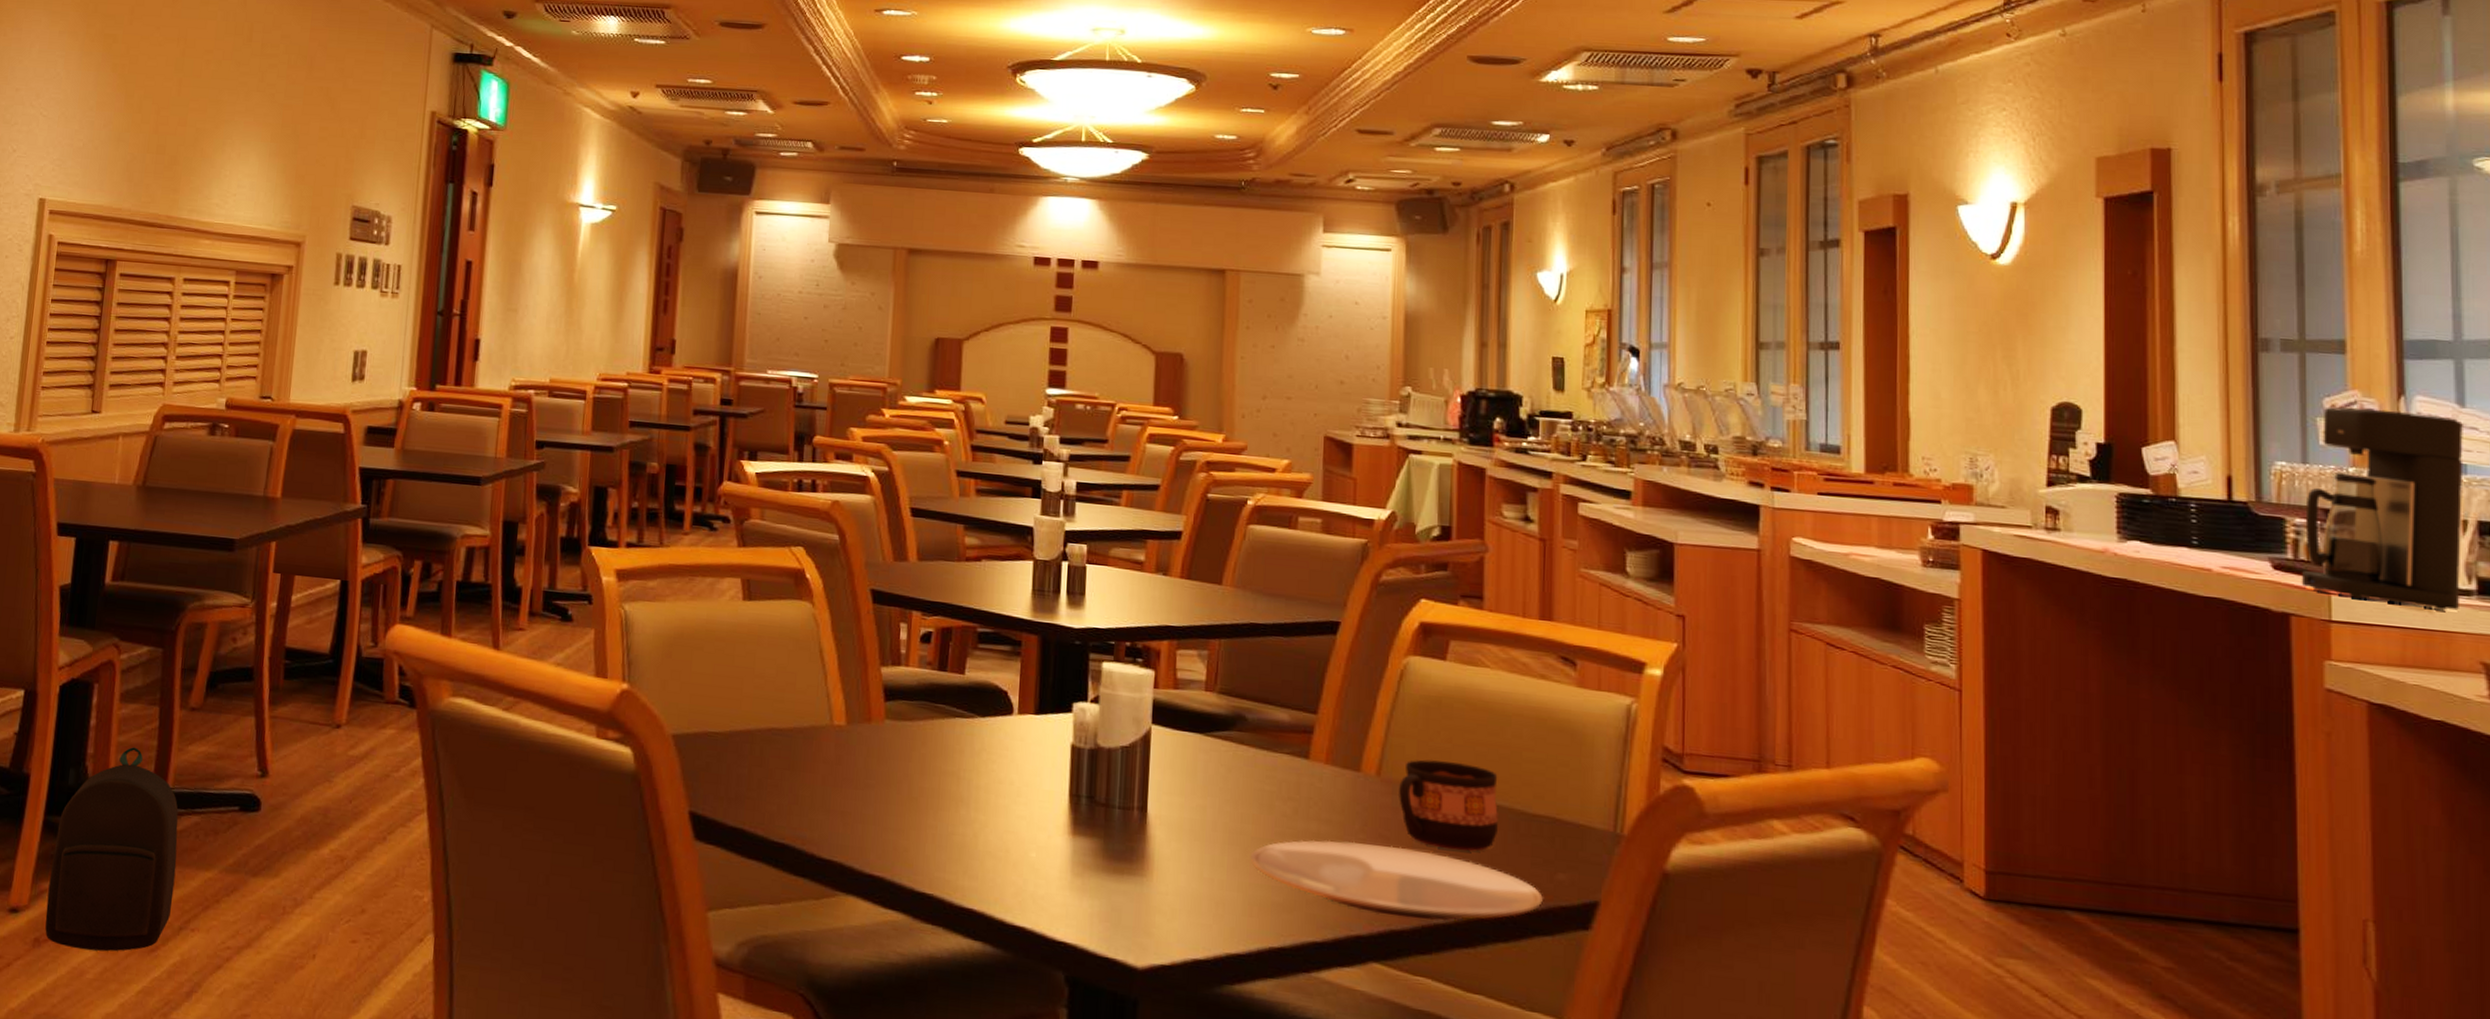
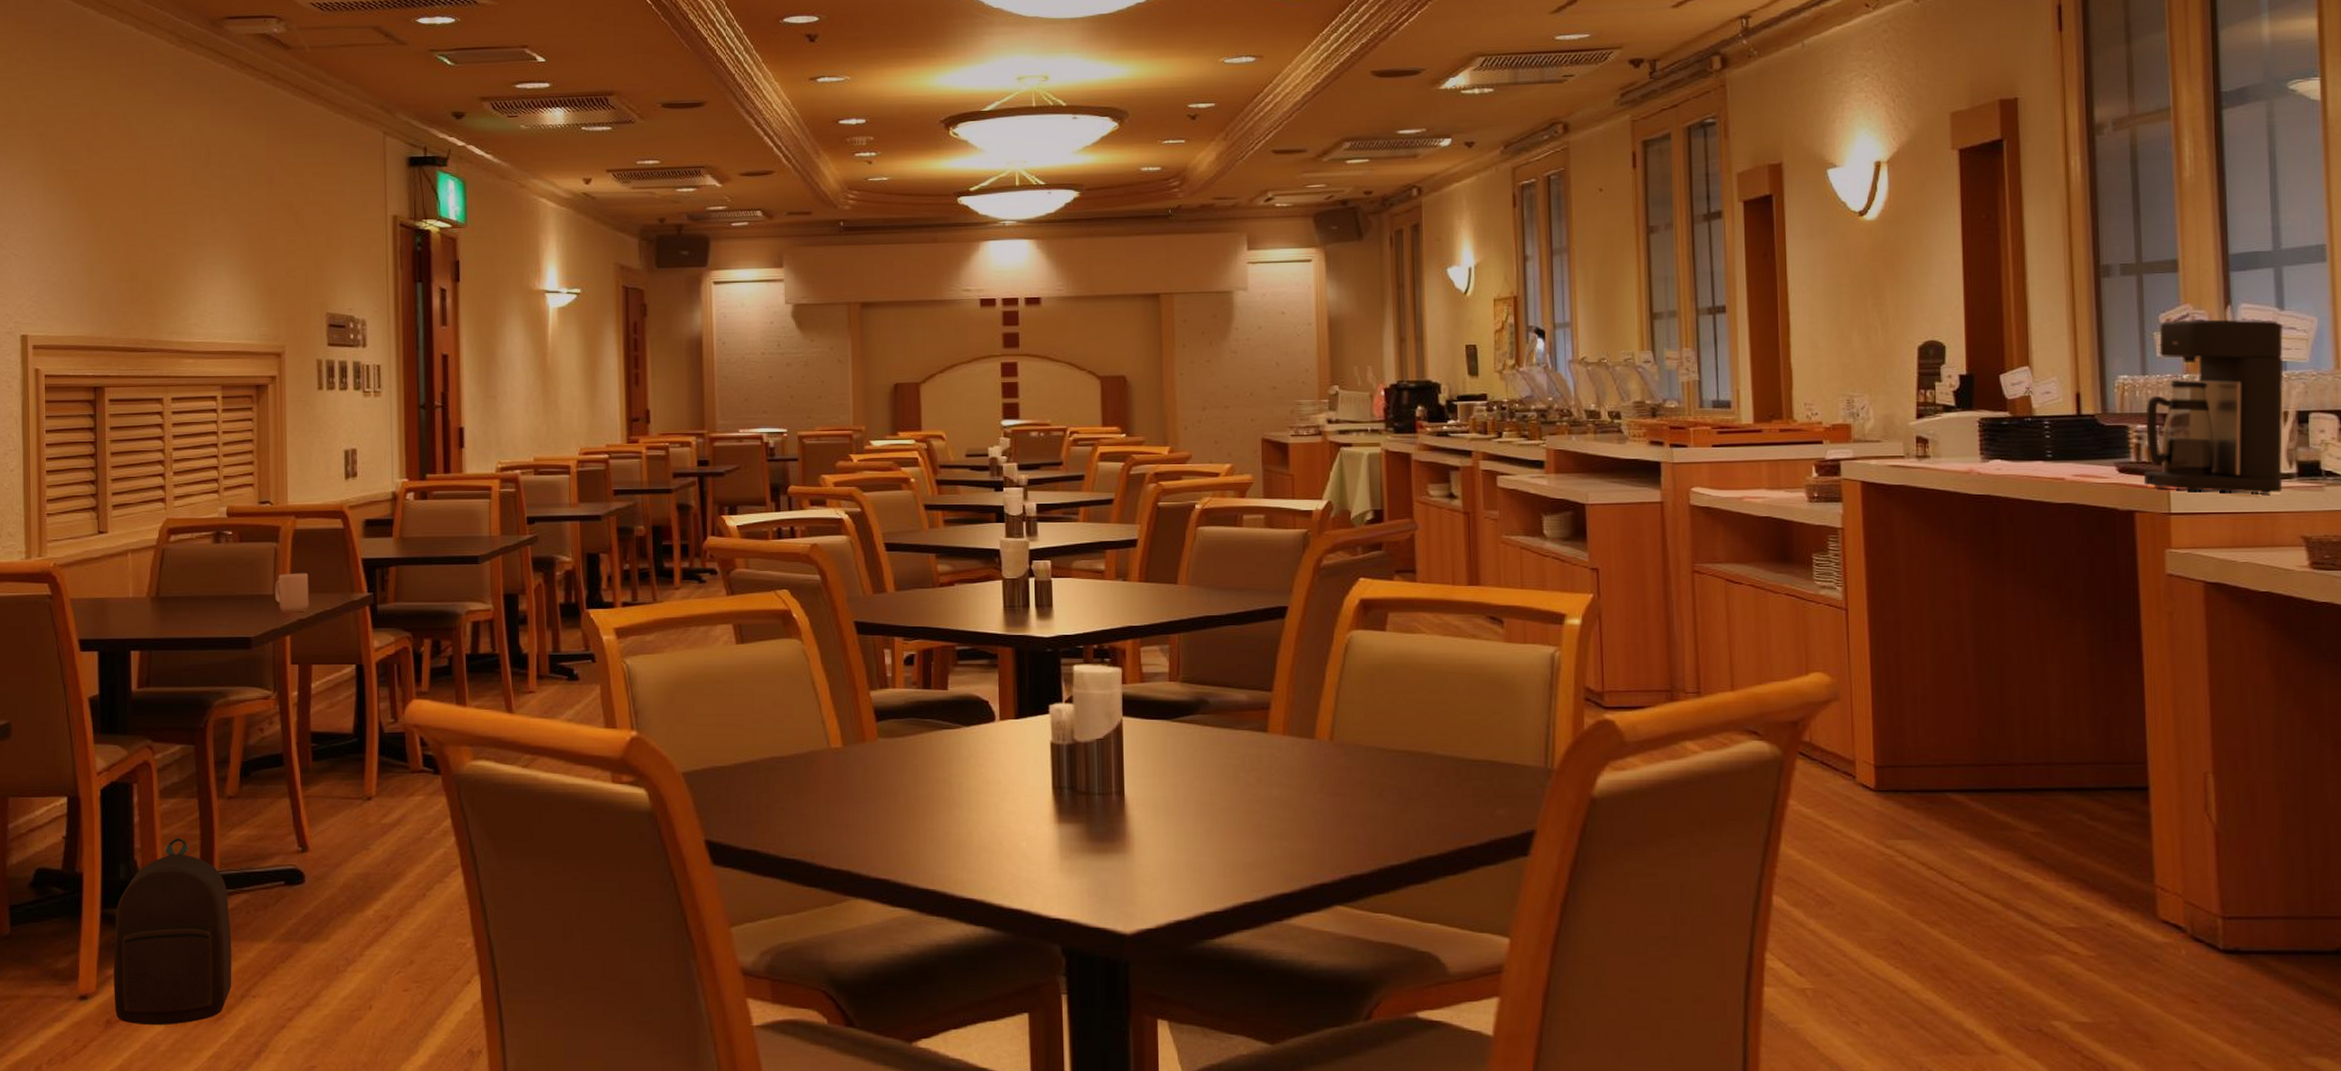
cup: none [265,475,303,518] -> present [275,573,309,613]
plate: present [1250,839,1544,921] -> none [1221,801,1487,863]
cup: present [1399,759,1498,852] -> none [1351,720,1441,799]

